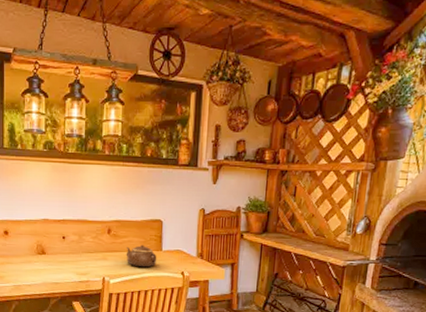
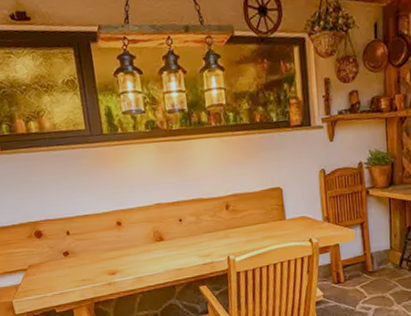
teapot: present [126,244,157,267] -> none [247,216,282,240]

